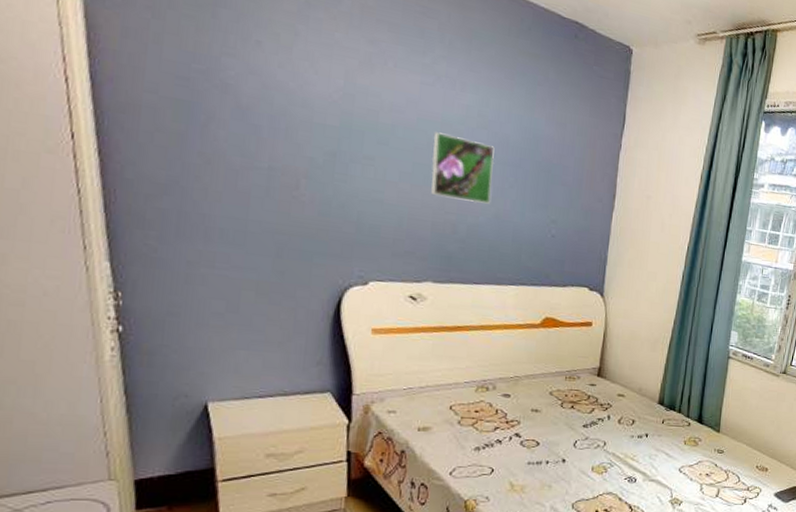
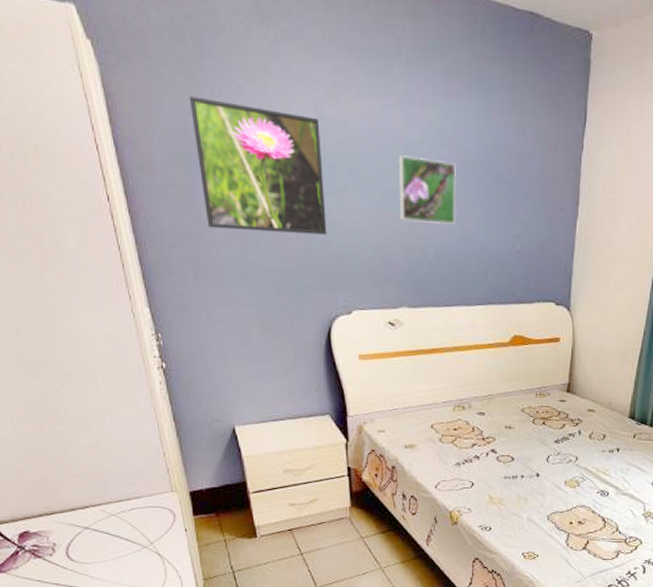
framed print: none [195,43,349,201] -> present [189,96,327,235]

